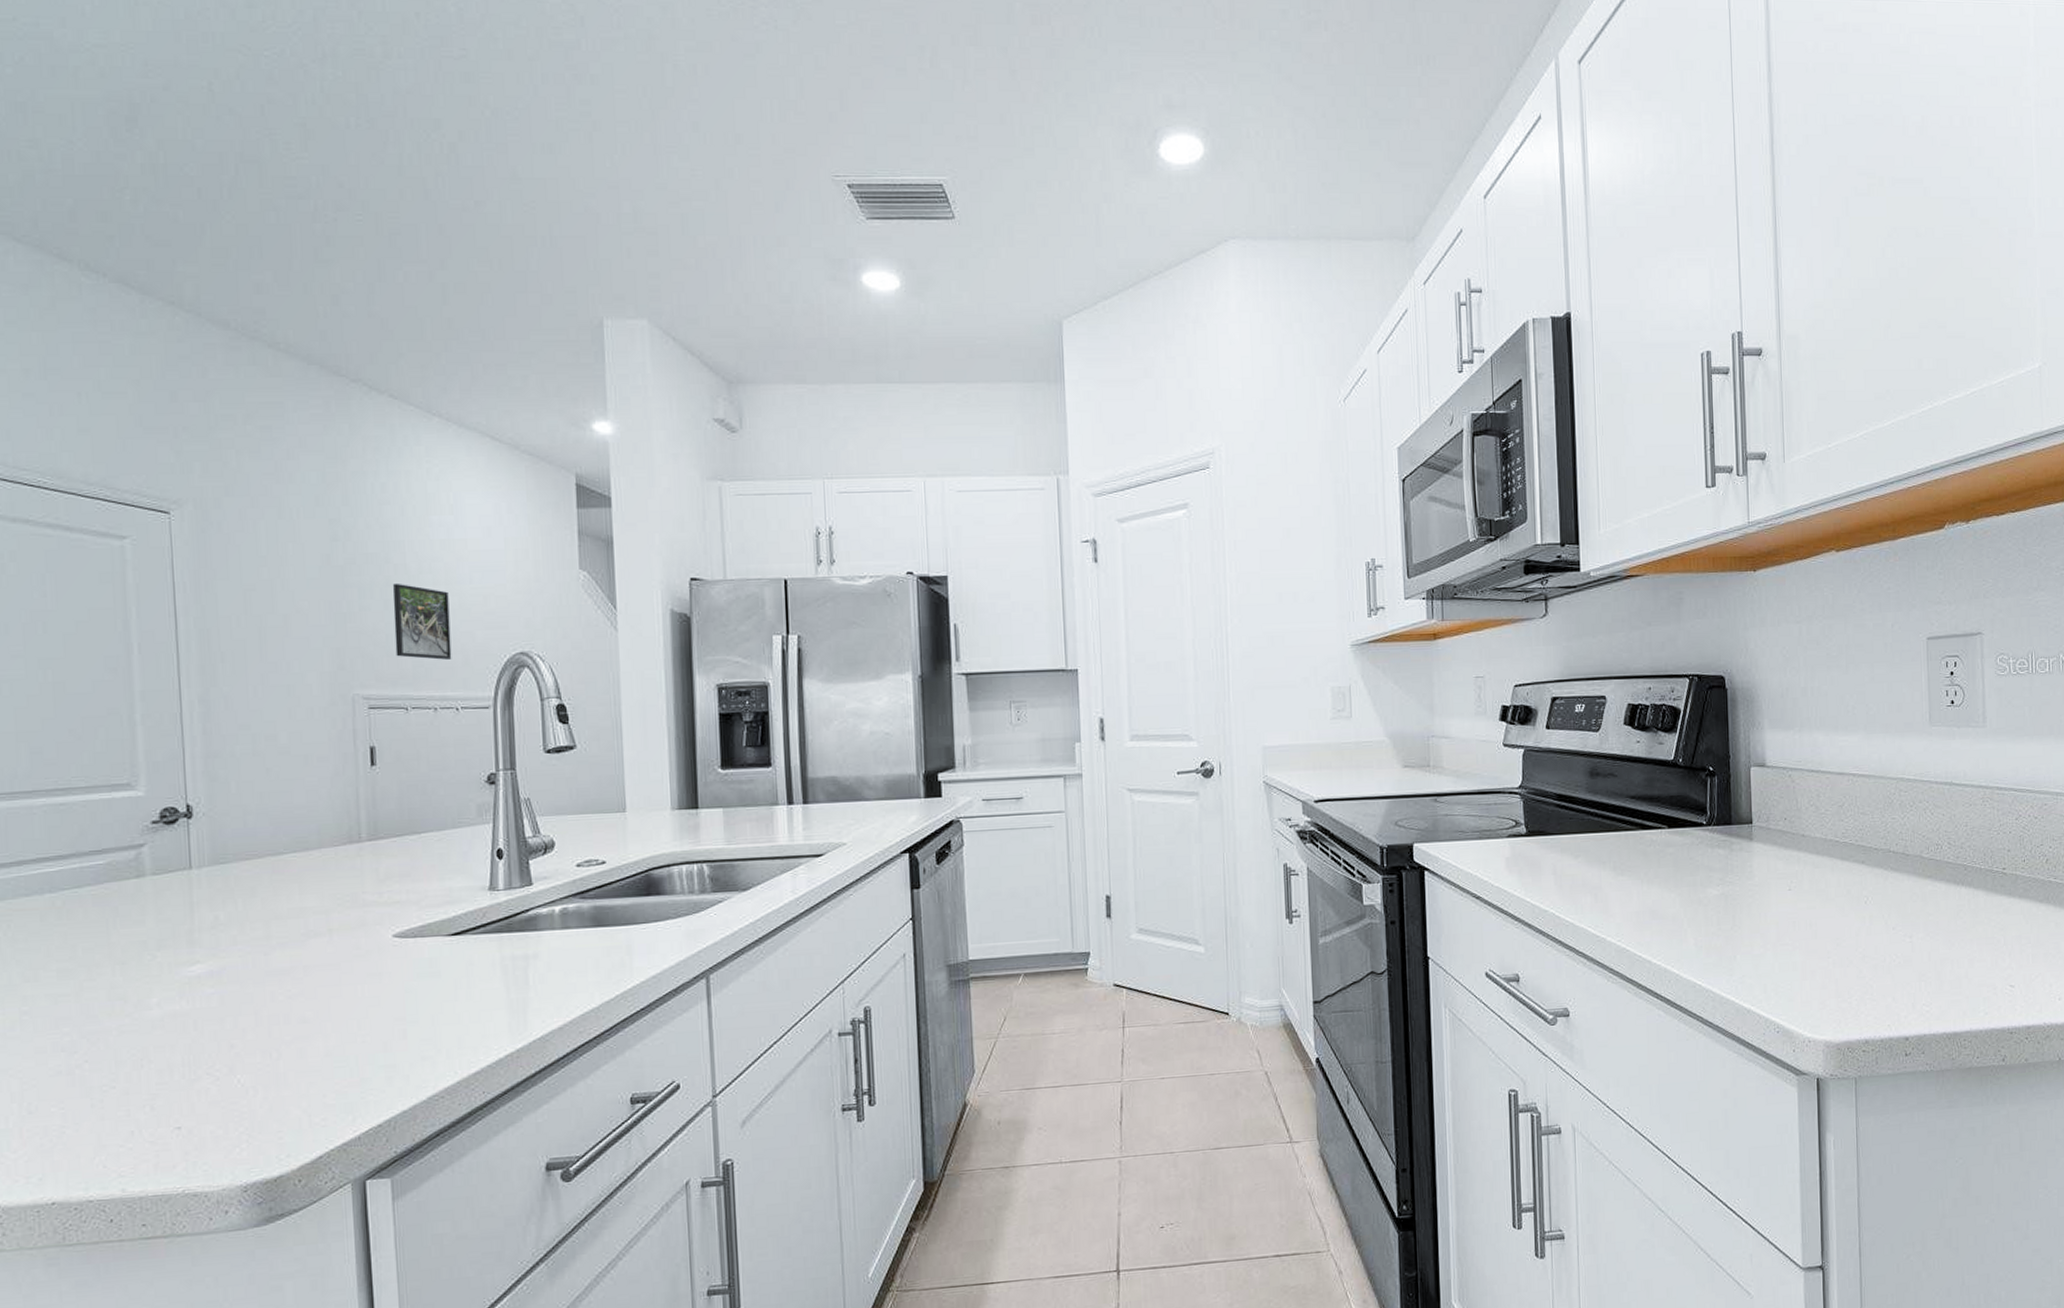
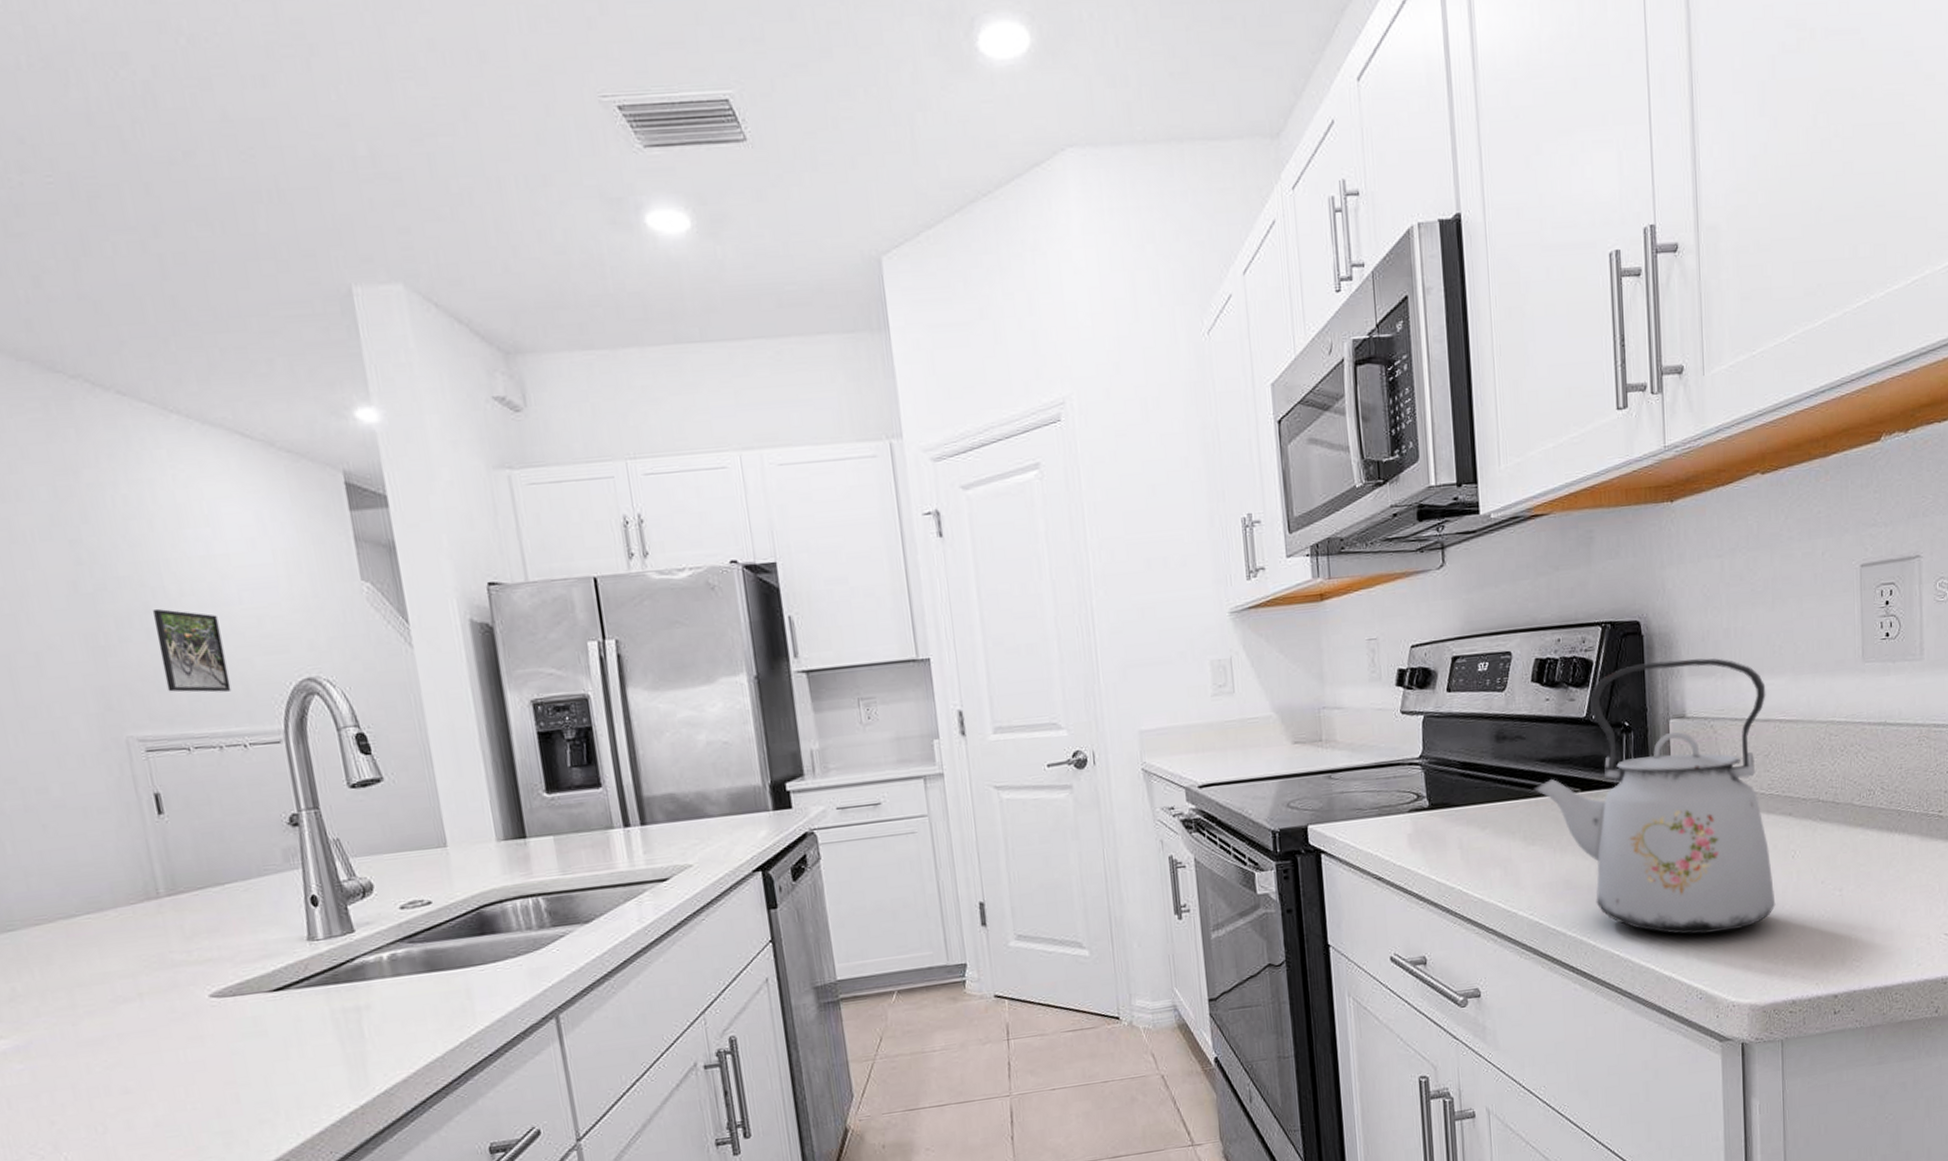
kettle: none [1623,713,1850,971] -> present [1533,658,1776,935]

